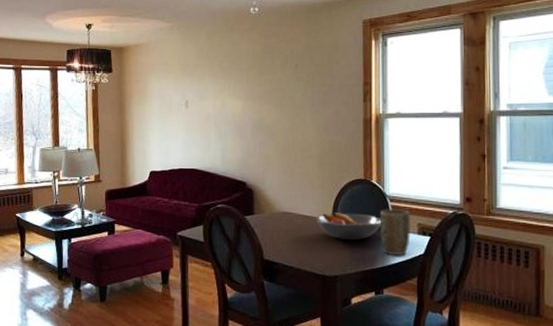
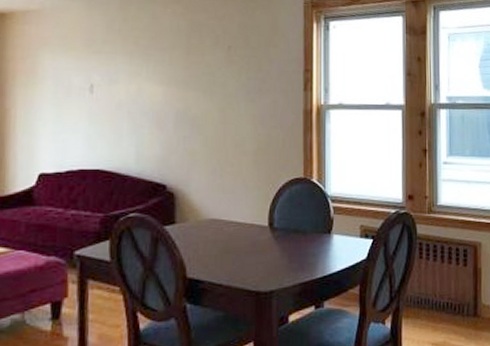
fruit bowl: present [316,212,381,240] -> none [249,217,321,248]
plant pot: present [379,209,412,256] -> none [320,210,354,263]

